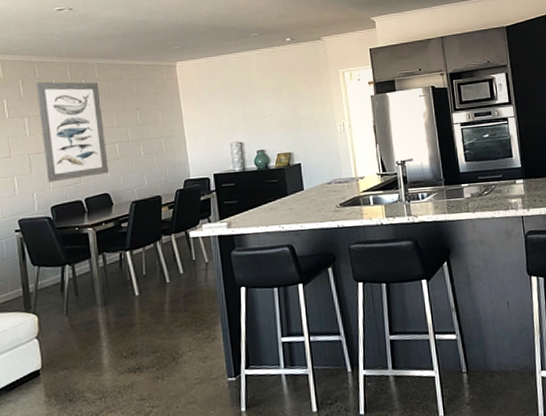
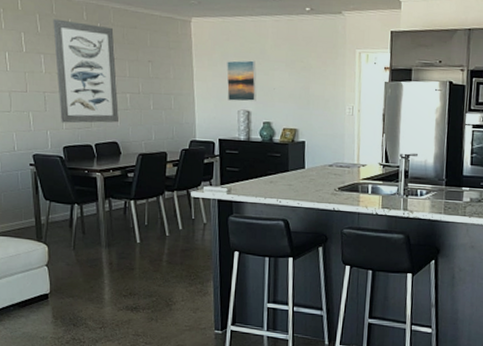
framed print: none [215,93,248,135] -> present [226,60,257,102]

